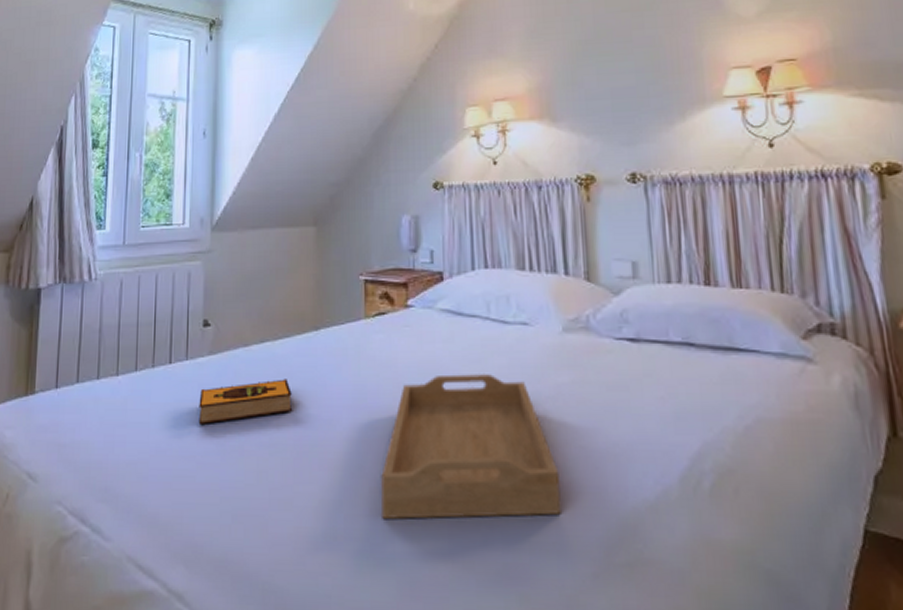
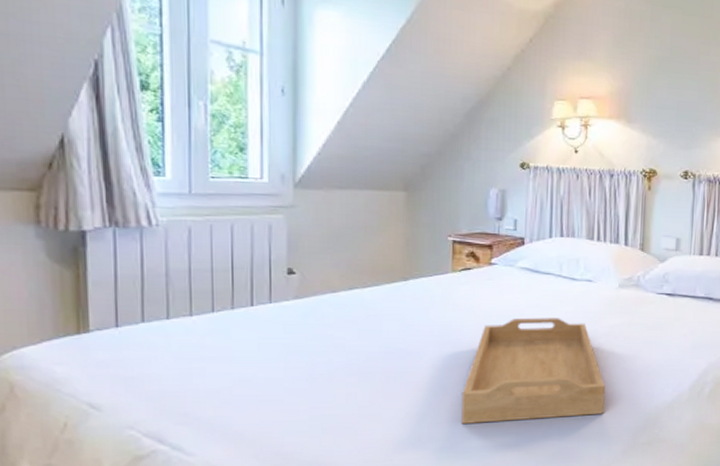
hardback book: present [198,379,292,424] -> none [285,320,380,357]

